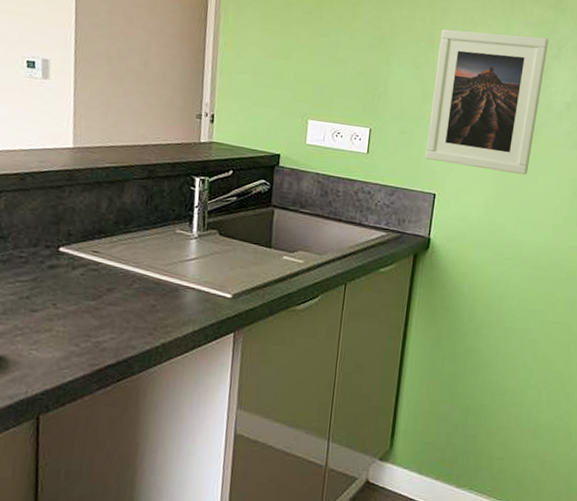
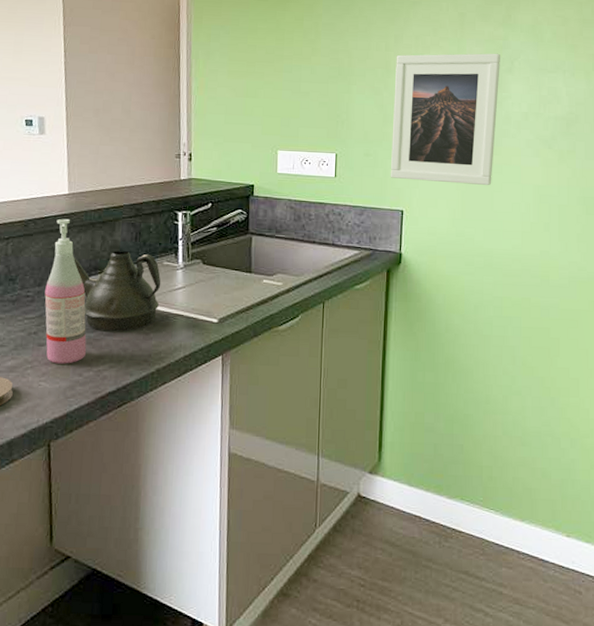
soap dispenser: none [39,174,87,333] -> present [44,218,87,364]
teapot: none [75,214,173,302] -> present [74,251,161,332]

